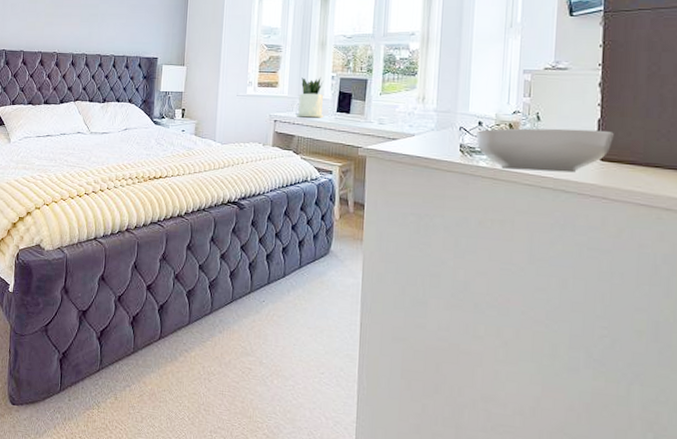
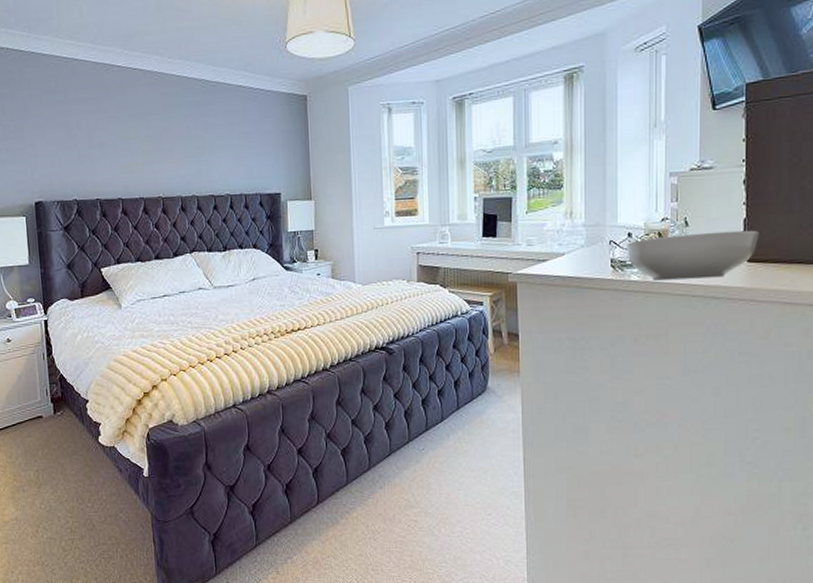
planter: present [295,77,324,119] -> none [439,199,470,248]

